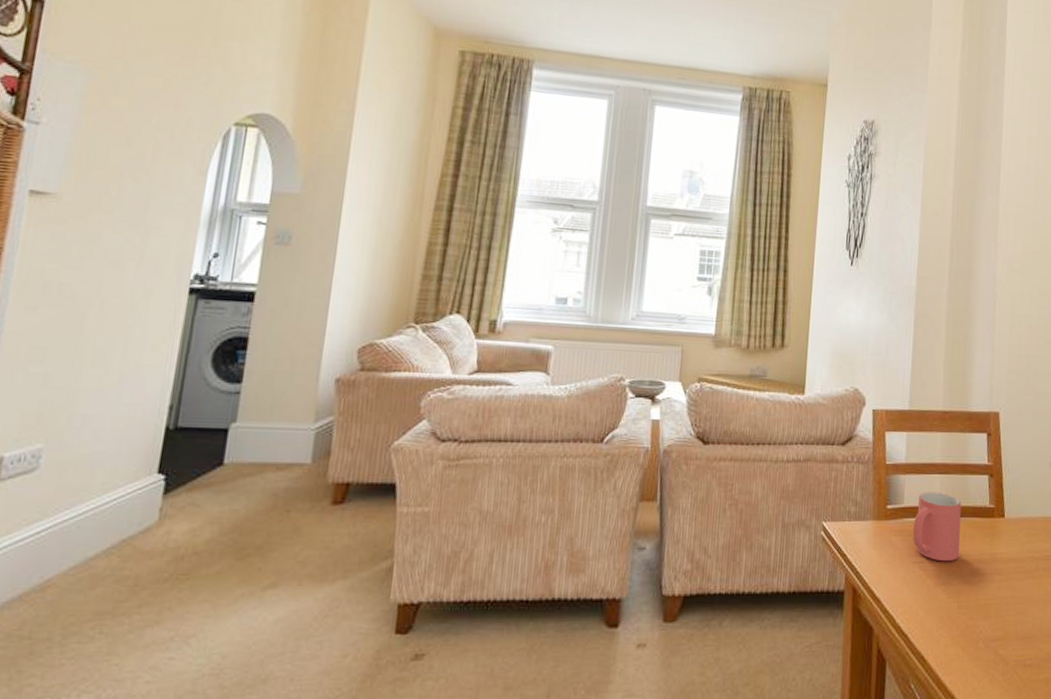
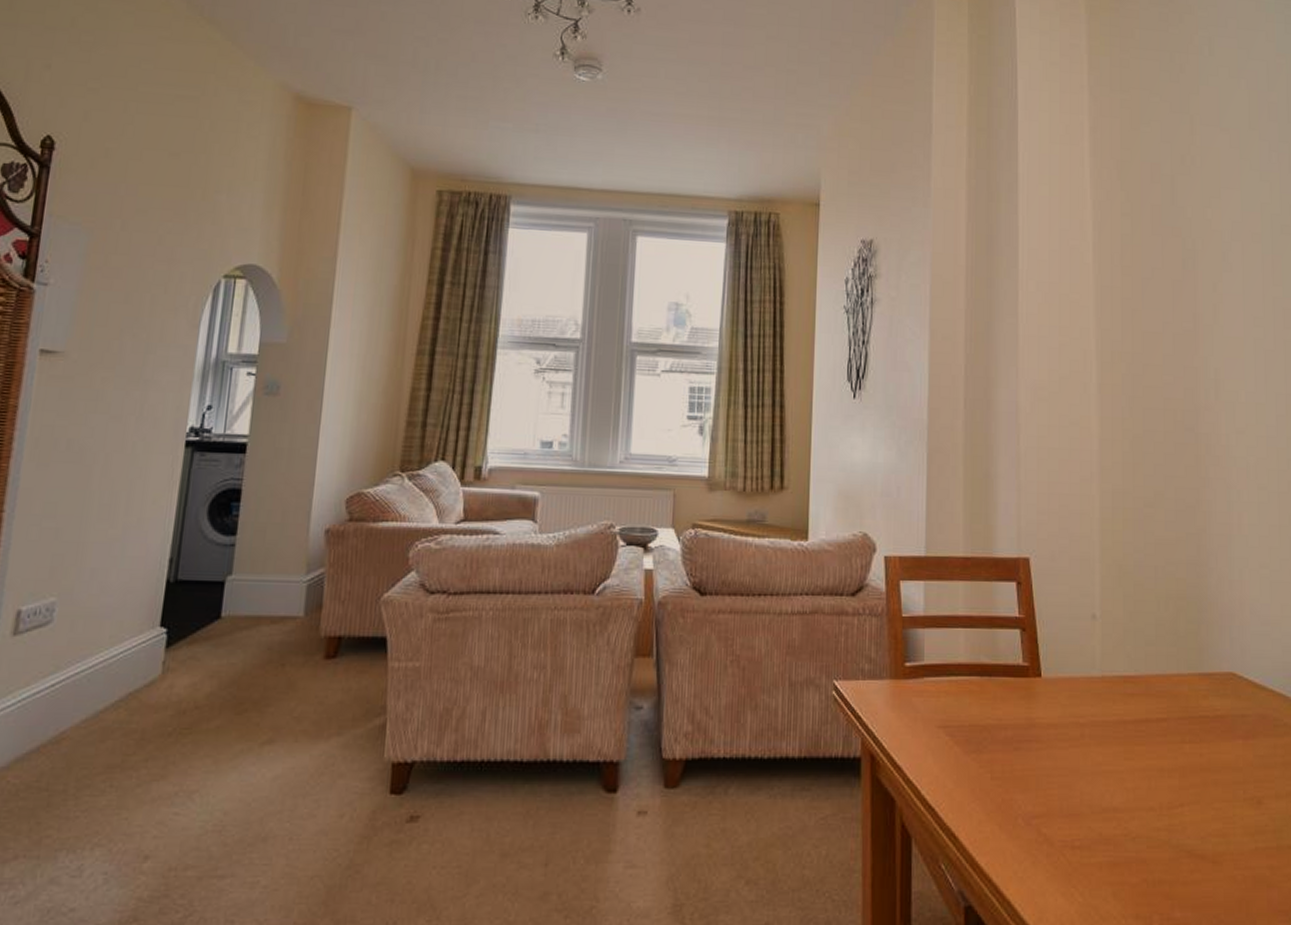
mug: present [913,492,962,562] -> none [936,647,991,727]

